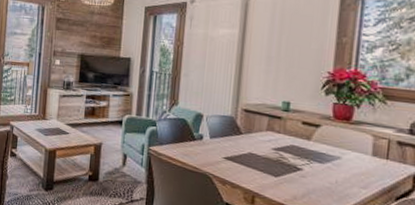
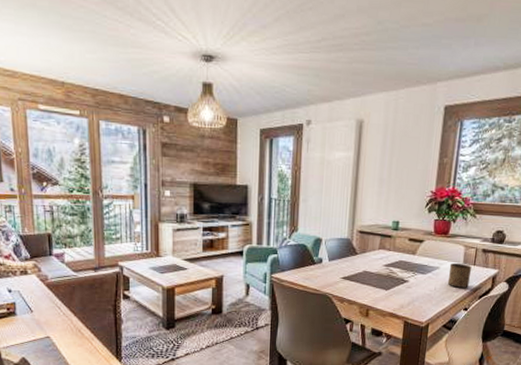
cup: none [352,153,385,186] -> present [447,262,472,288]

